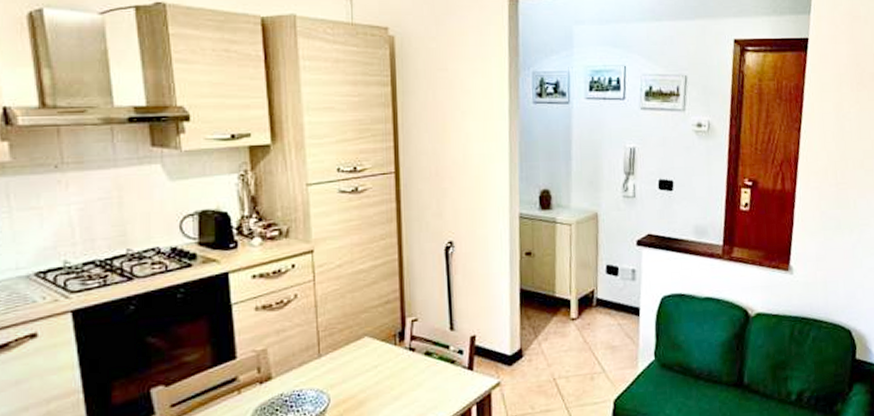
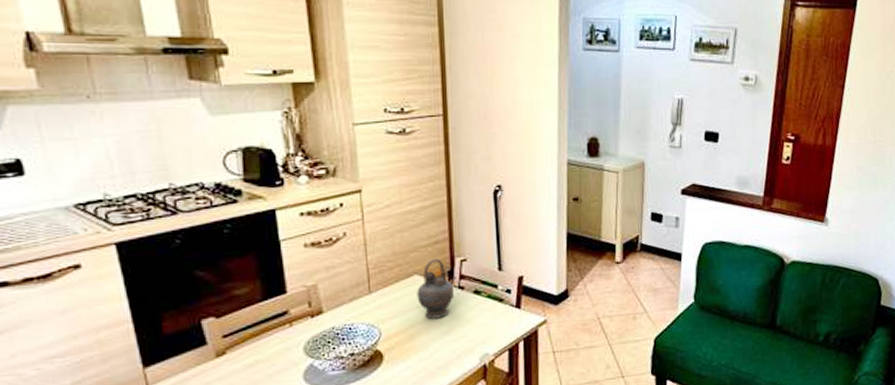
teapot: none [367,319,408,383] -> present [417,259,457,319]

